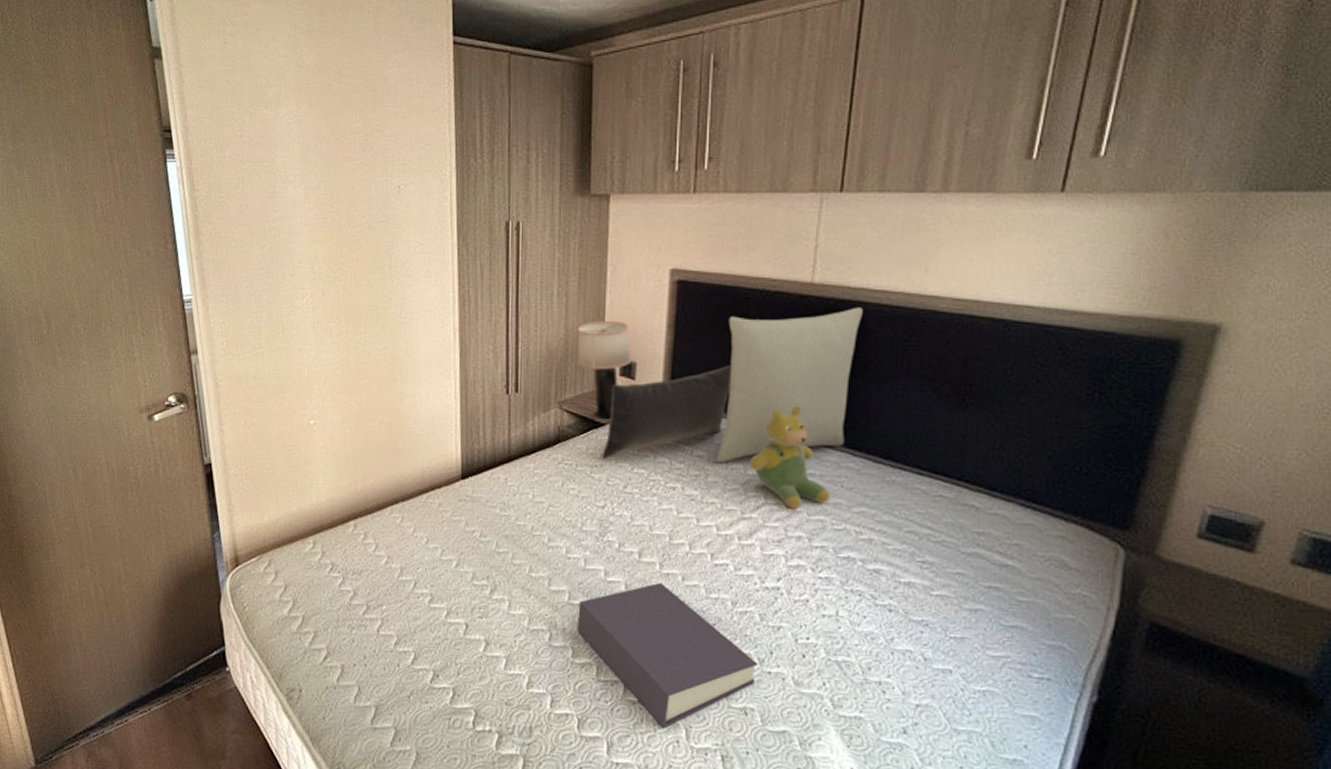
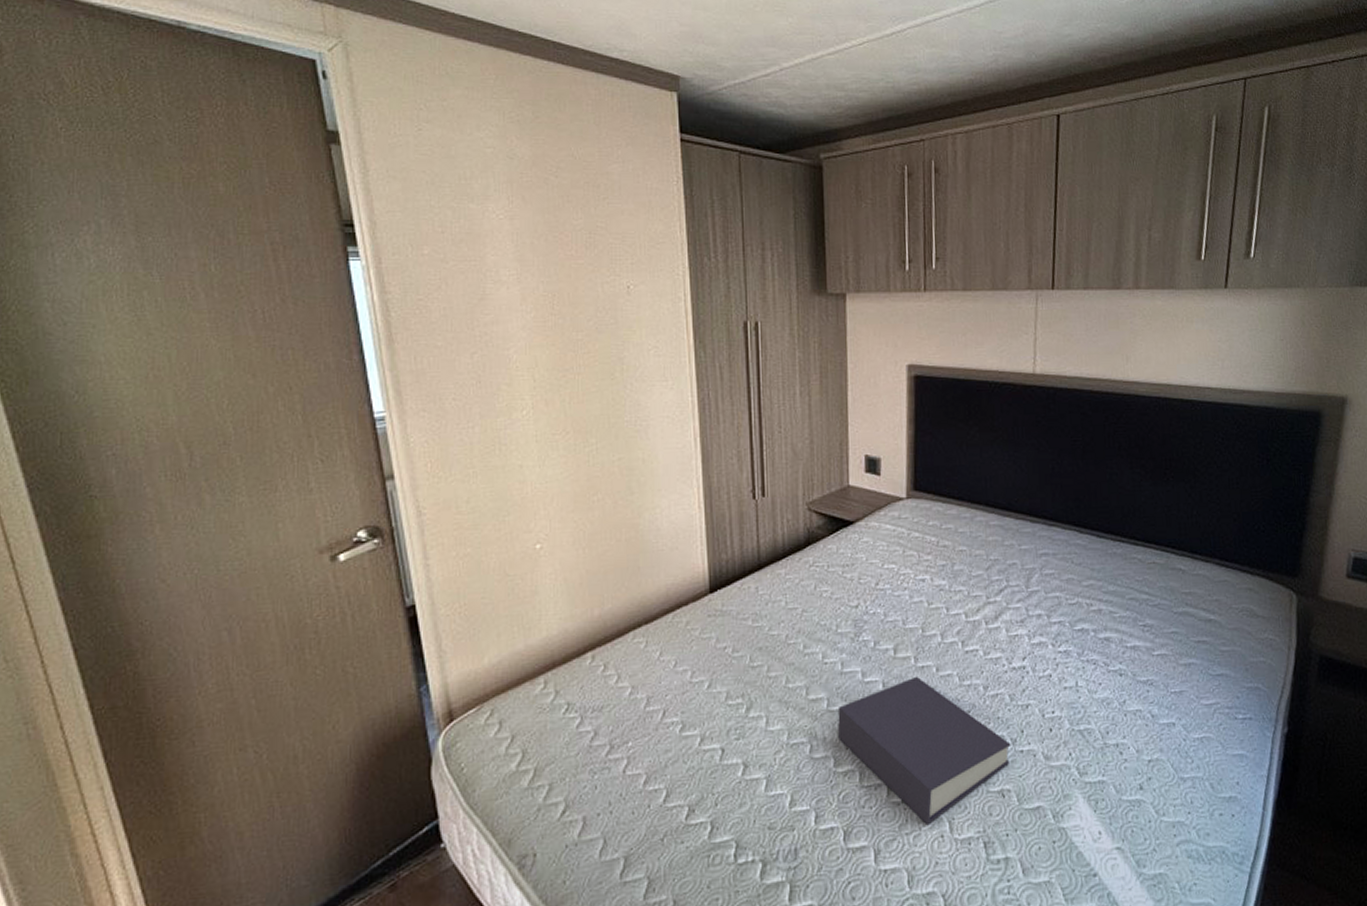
table lamp: present [577,320,632,419] -> none [821,417,877,517]
pillow: present [603,364,733,460] -> none [853,454,970,559]
pillow: present [717,307,862,462] -> none [961,394,1078,550]
teddy bear: present [749,405,830,509] -> none [990,489,1063,589]

